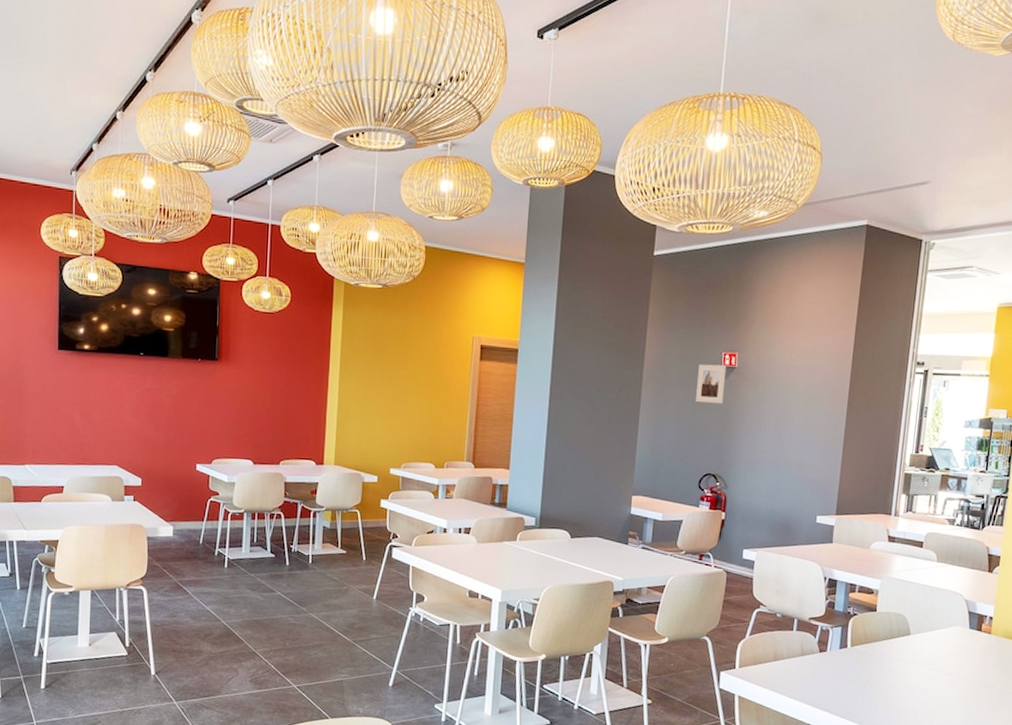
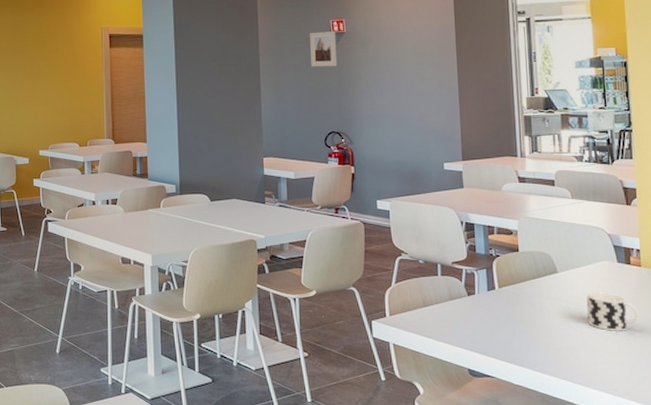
cup: none [931,656,981,696] -> present [586,292,640,331]

